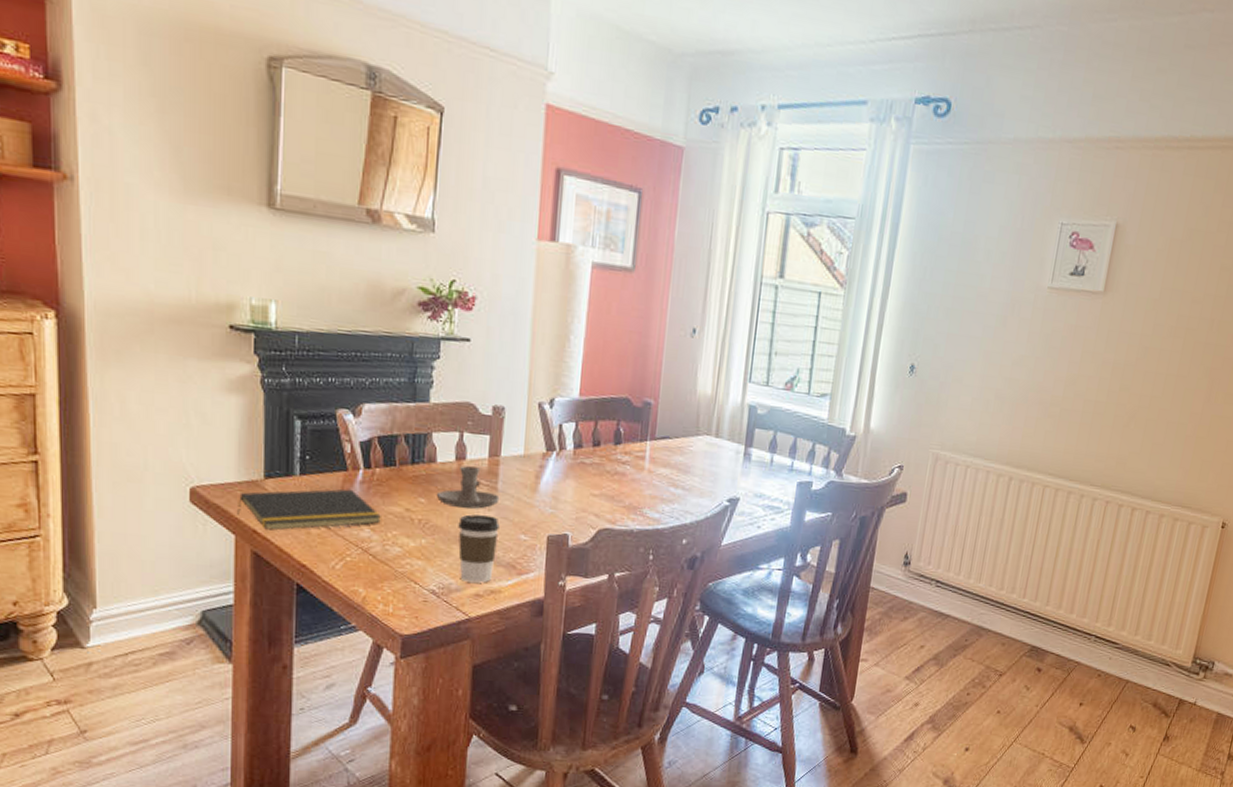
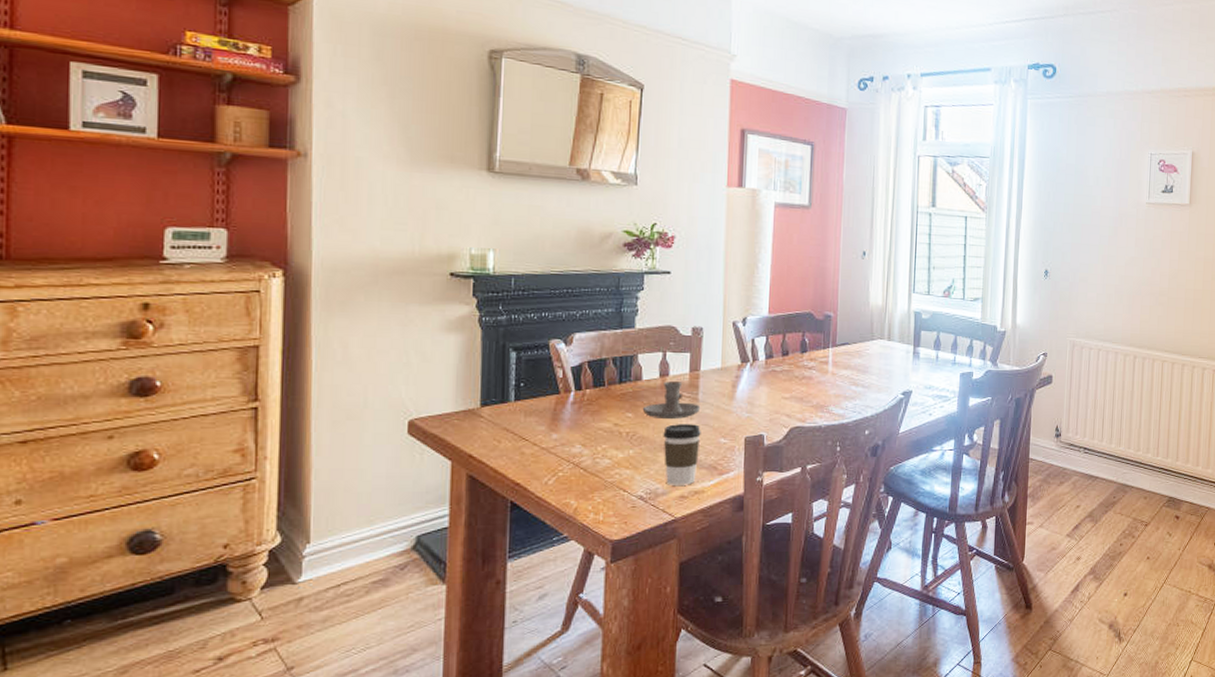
notepad: present [237,489,381,531] -> none [454,410,591,454]

